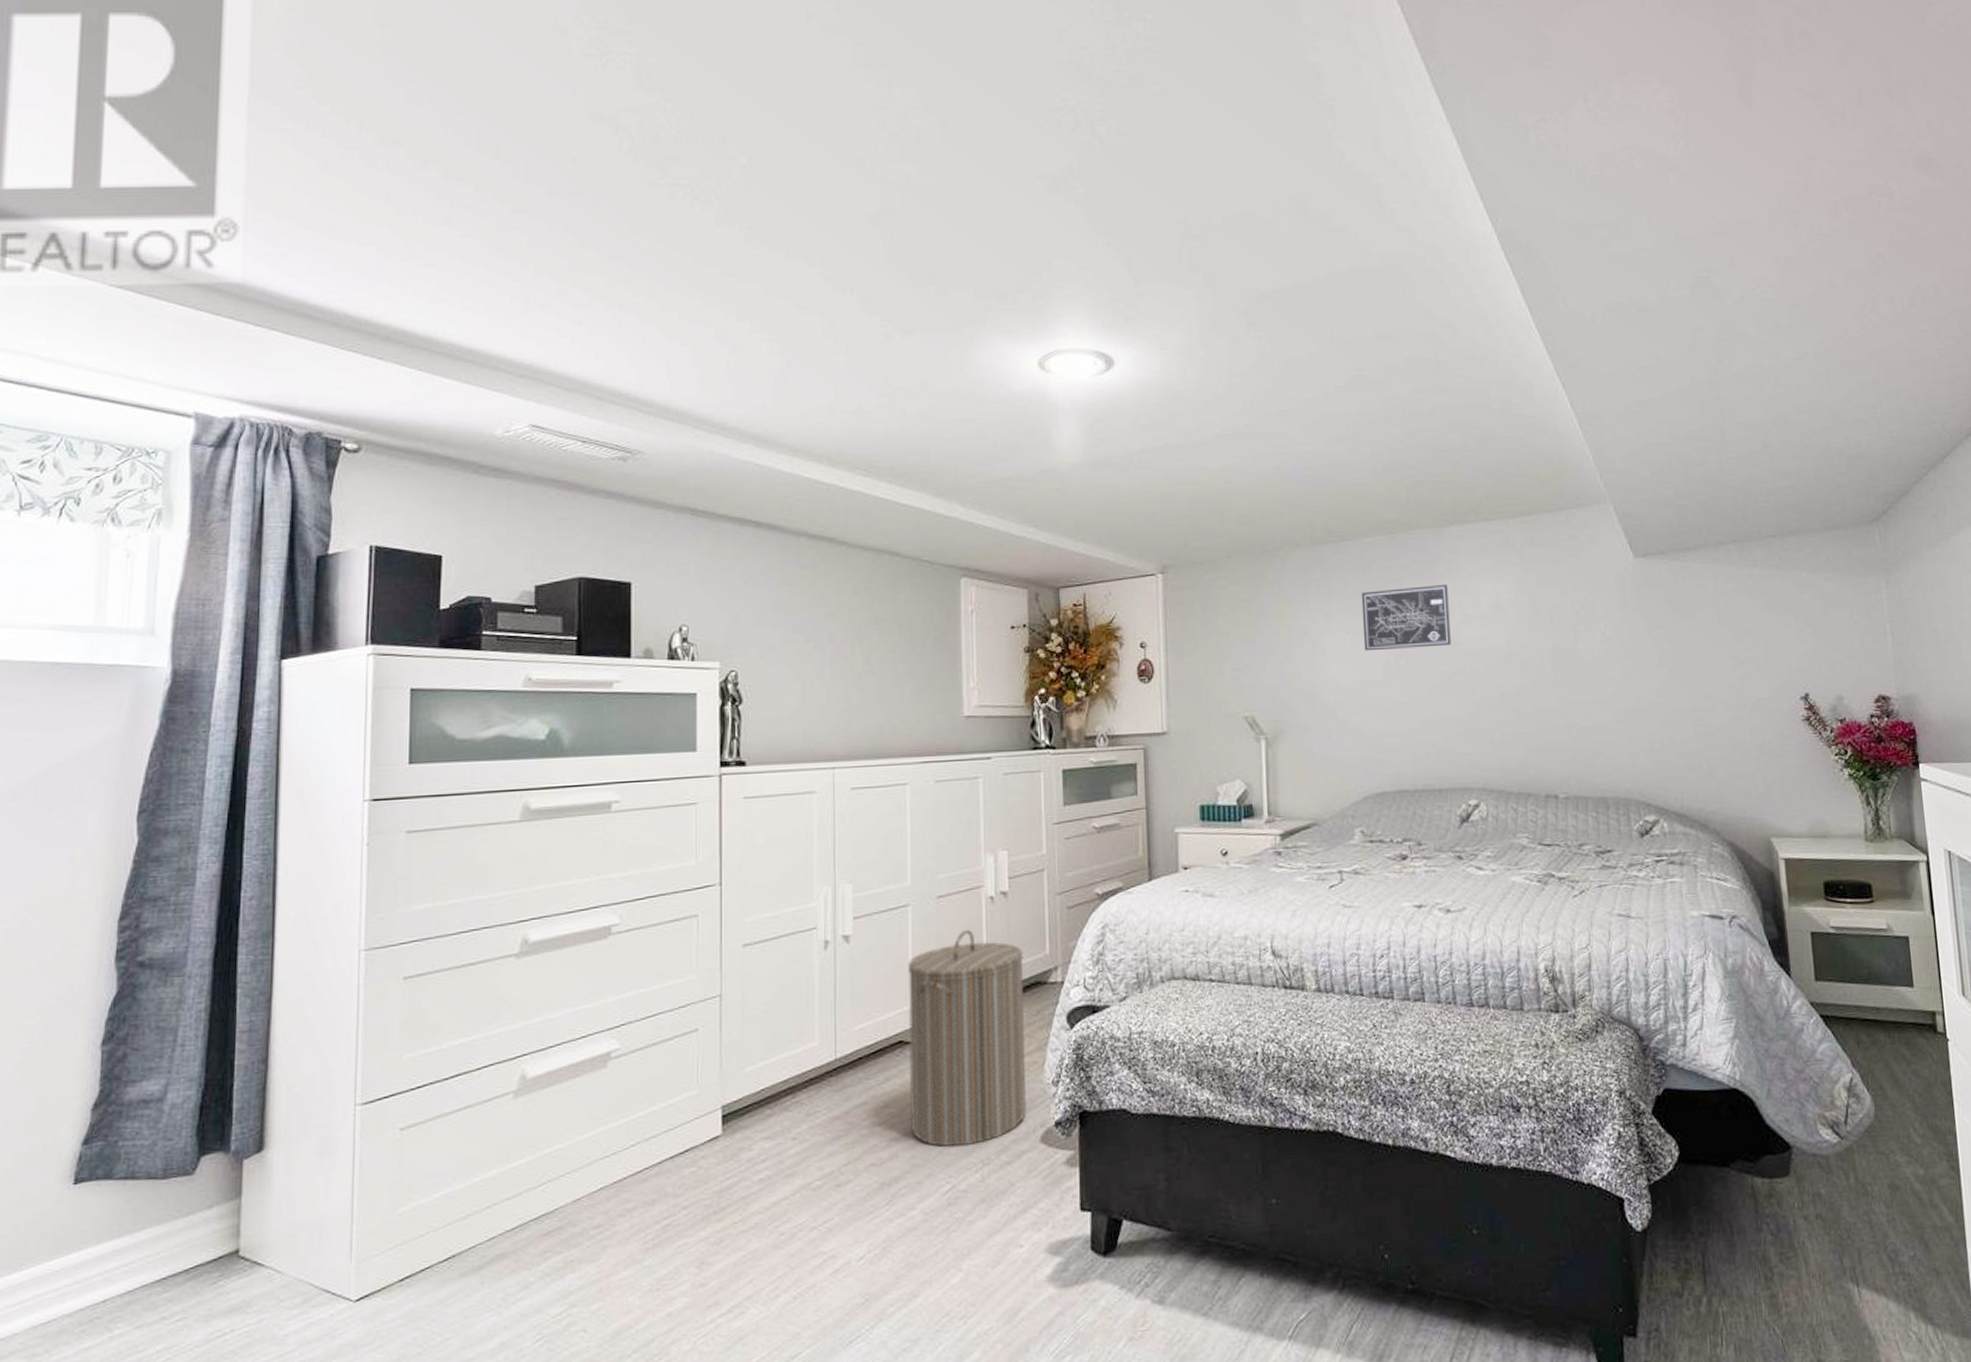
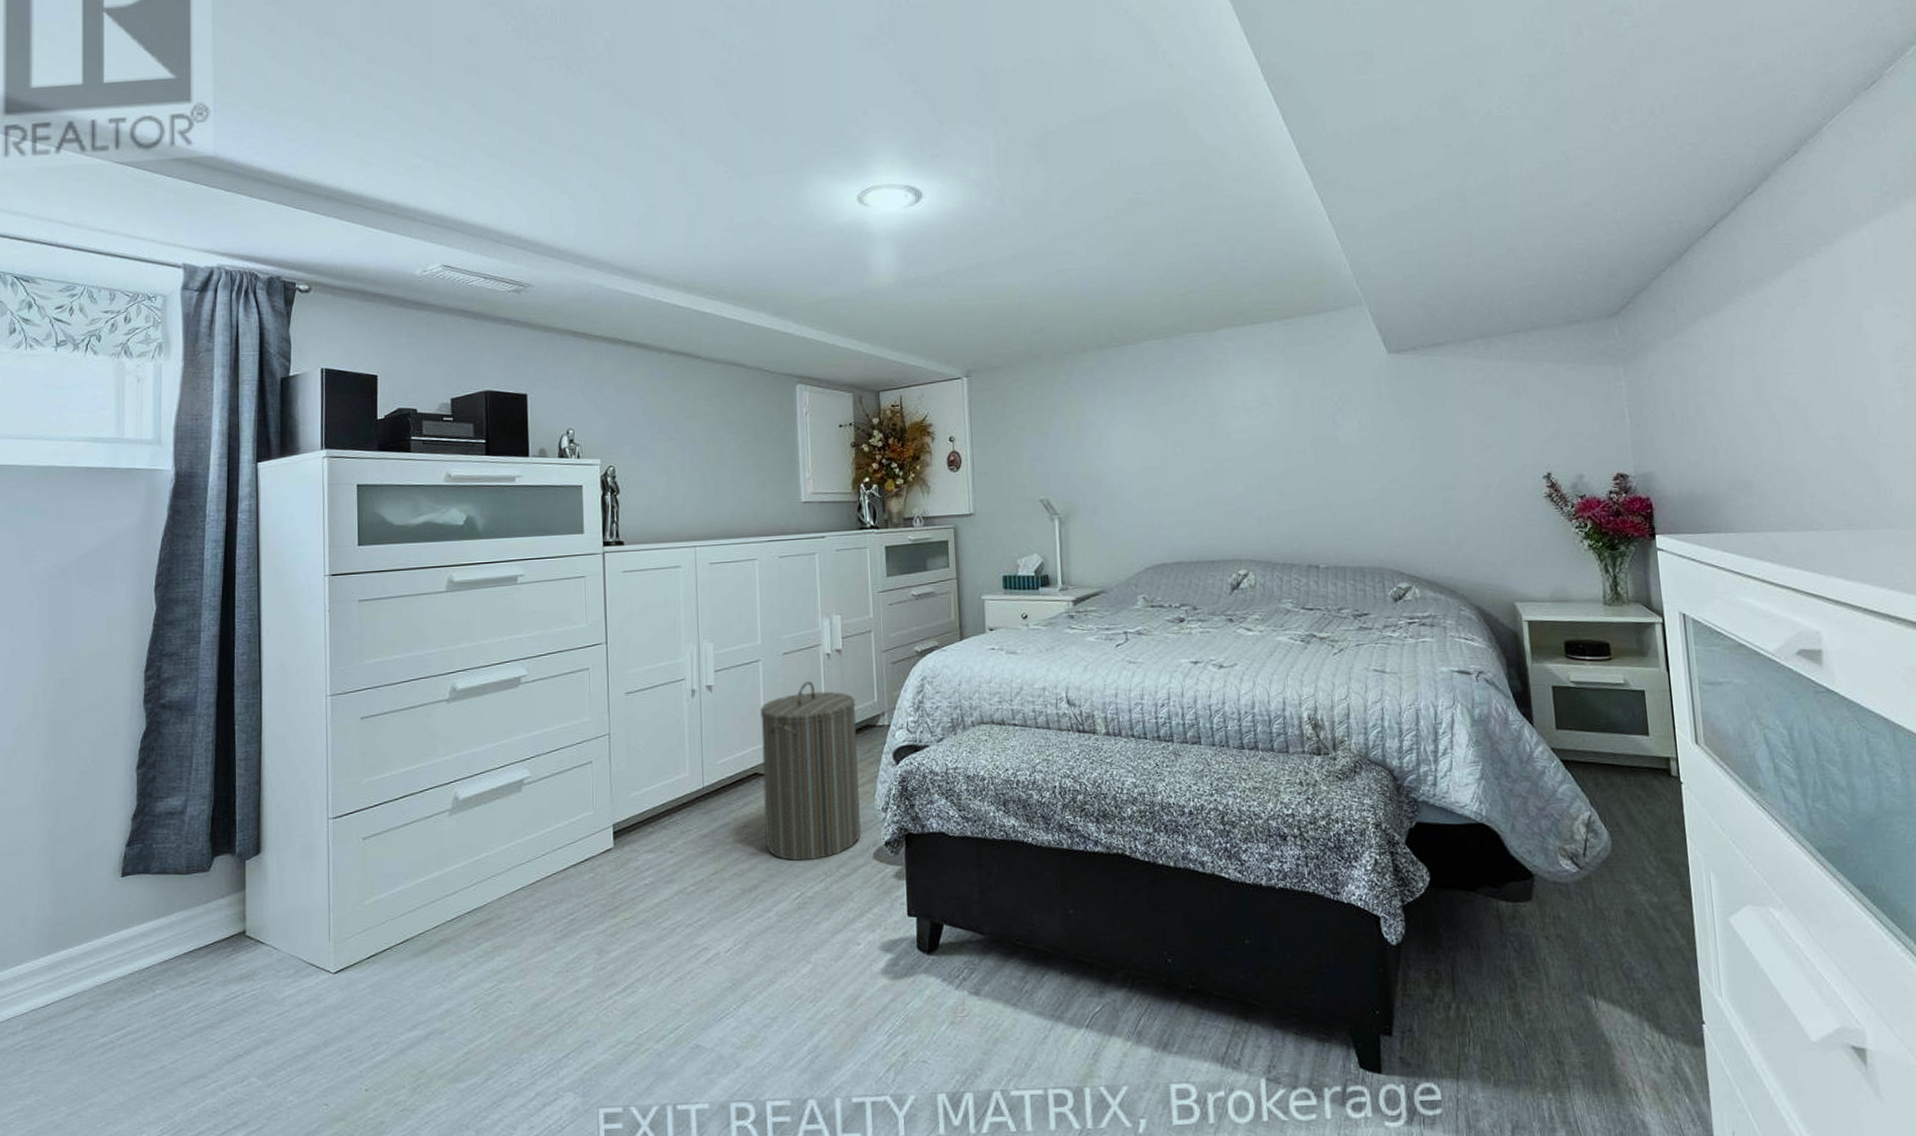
wall art: present [1361,585,1451,651] -> none [1141,382,1222,441]

